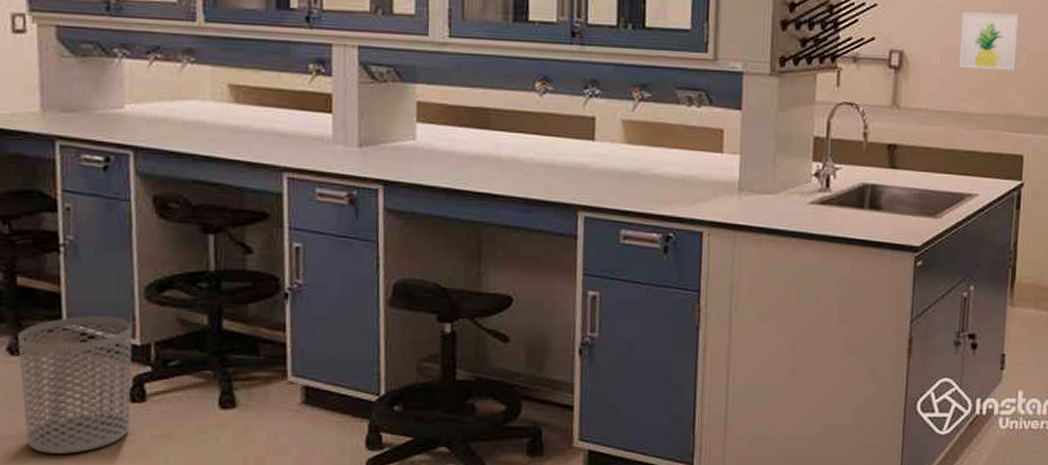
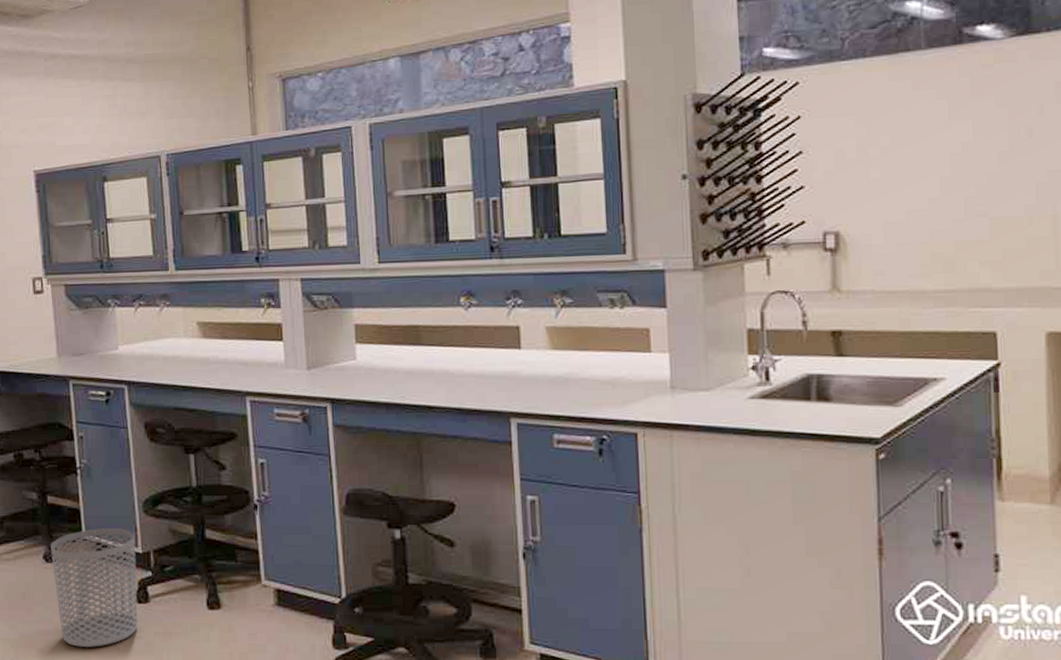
wall art: present [959,11,1019,71] -> none [903,178,976,244]

